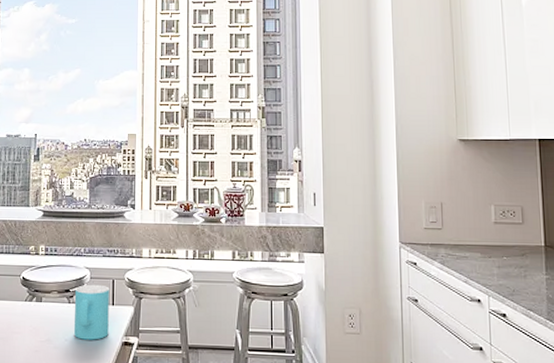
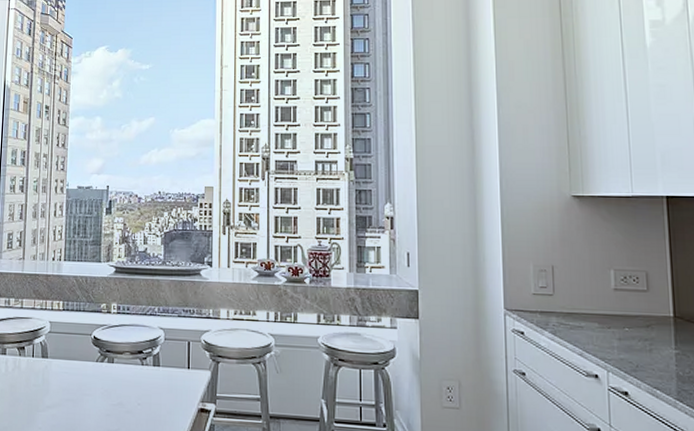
cup: present [74,284,109,340] -> none [148,346,185,406]

